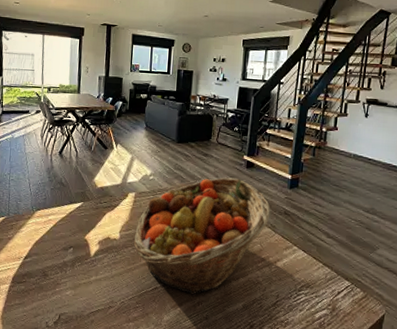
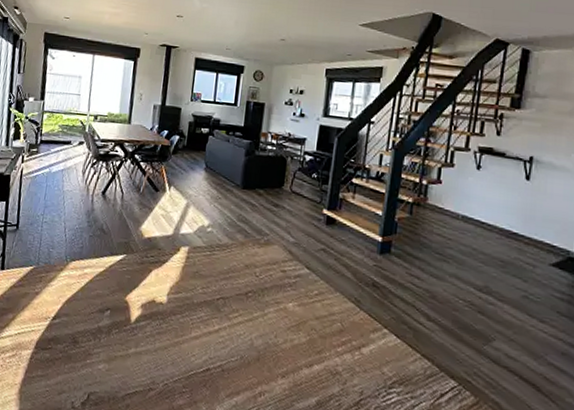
fruit basket: present [133,177,271,296] -> none [183,234,355,384]

